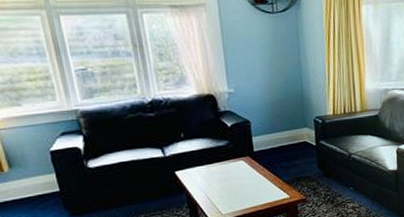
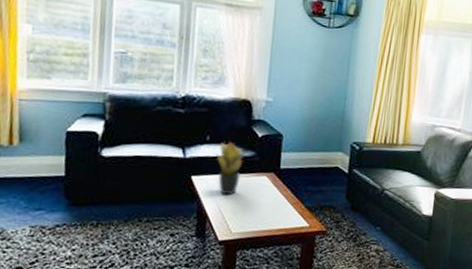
potted plant: none [190,135,224,183] -> present [214,142,251,196]

